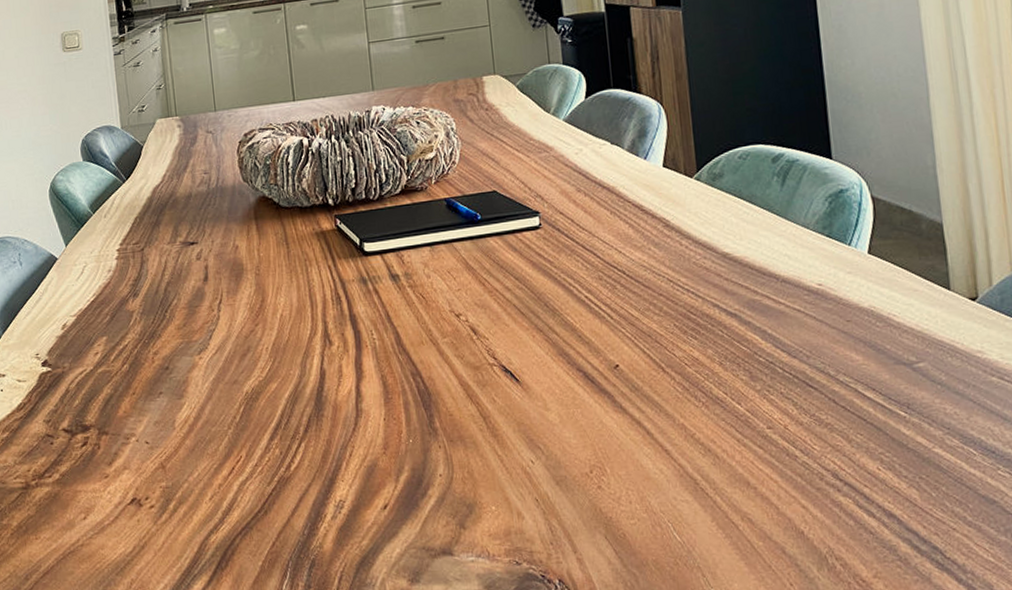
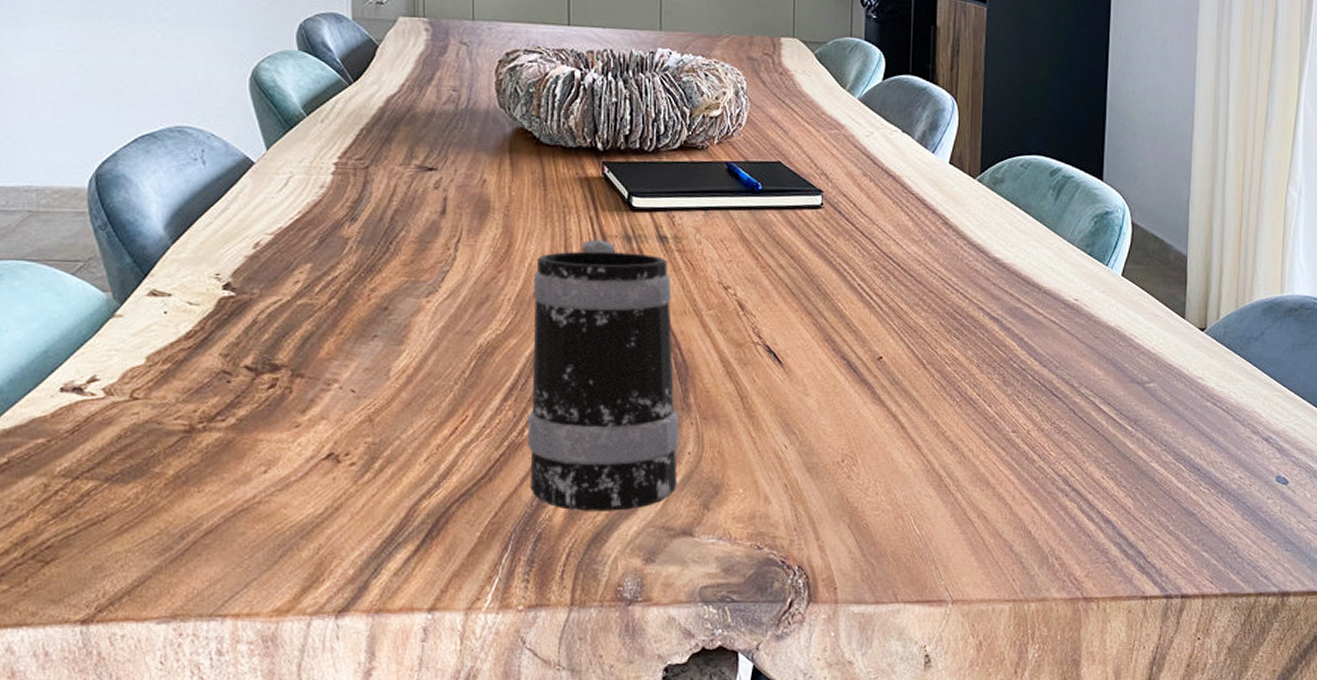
mug: none [285,284,433,537] -> present [527,238,679,511]

